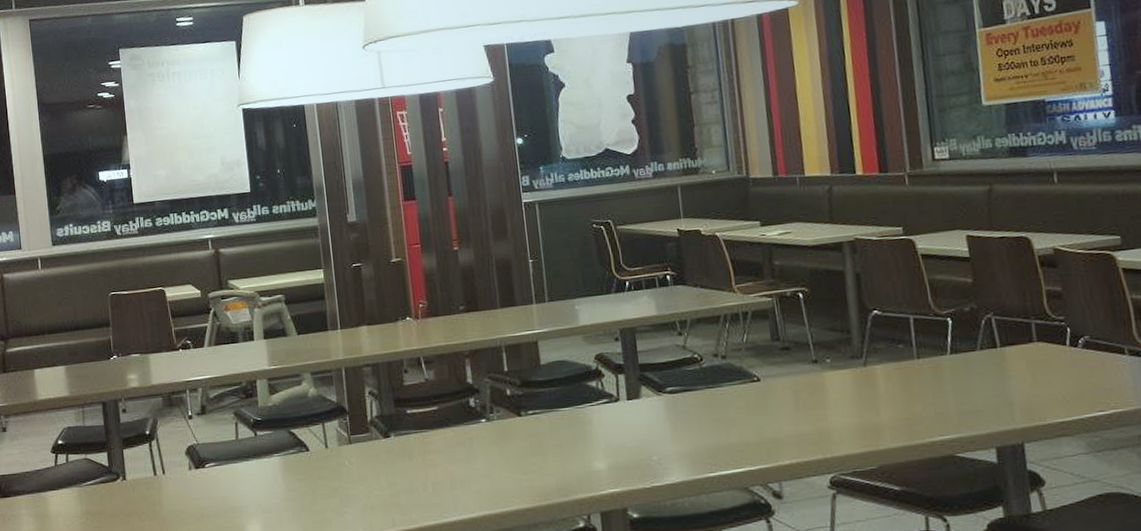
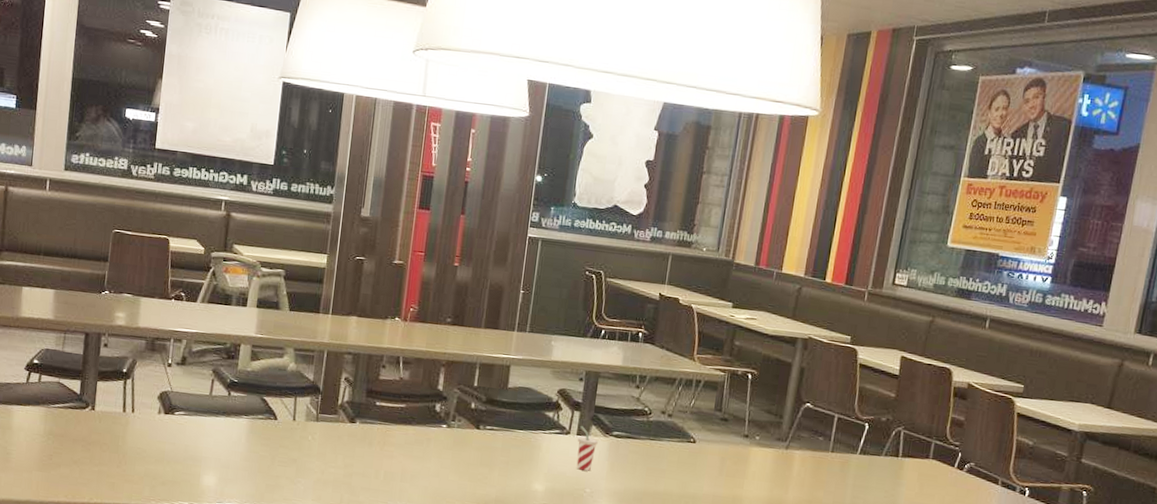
beverage cup: none [628,388,653,438] -> present [576,425,598,471]

